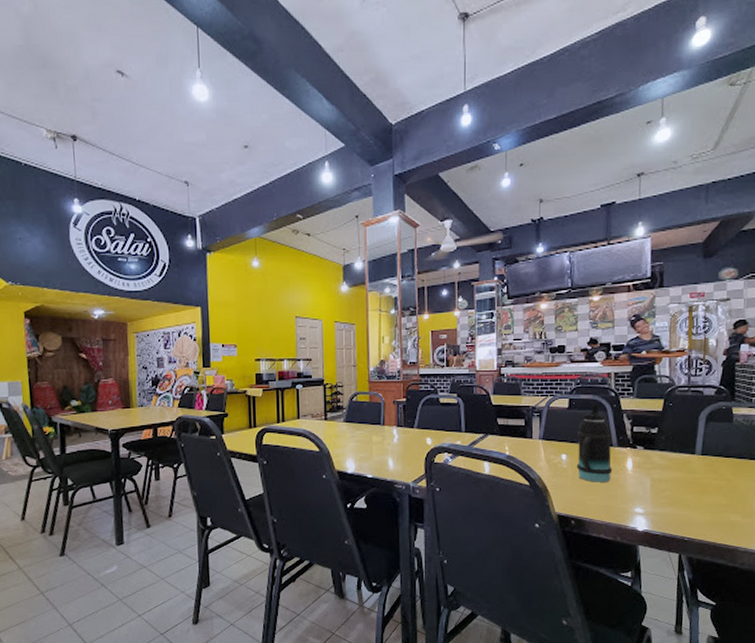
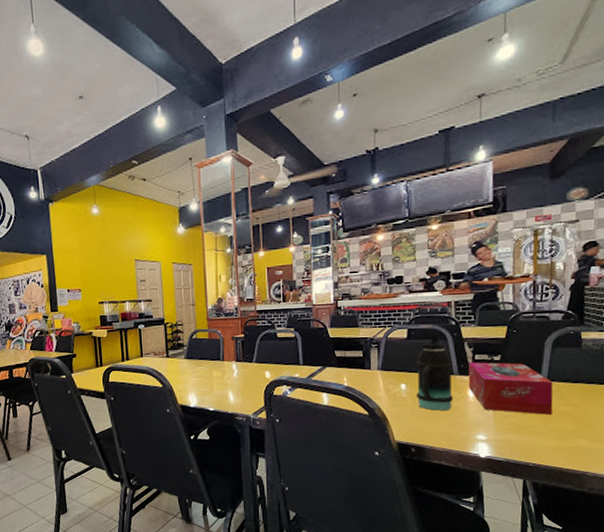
tissue box: none [626,434,707,489] -> present [468,362,553,415]

